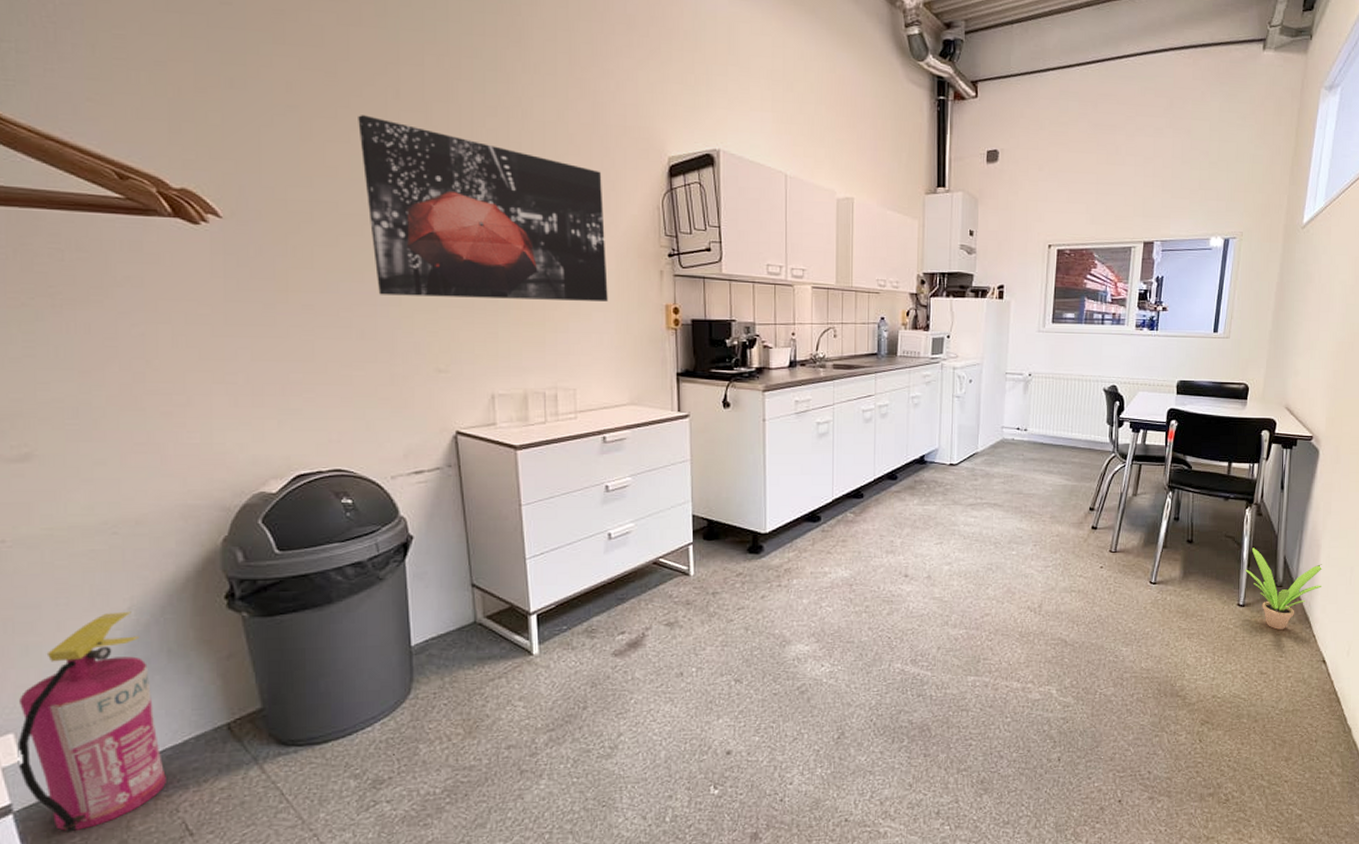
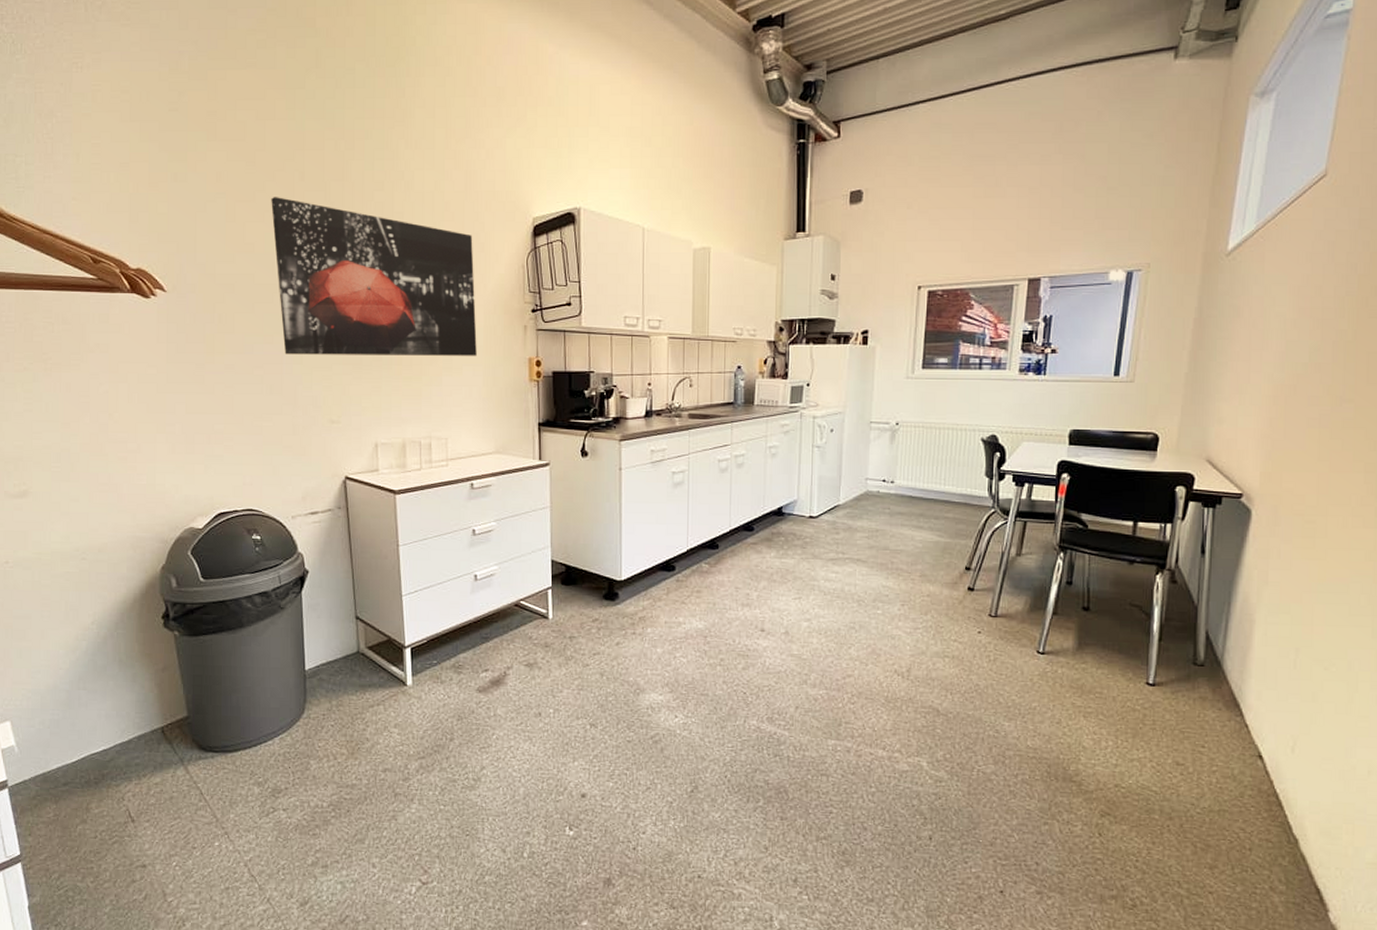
fire extinguisher: present [17,611,166,834] -> none [12,625,116,809]
potted plant: present [1245,548,1323,630] -> none [1156,619,1258,715]

